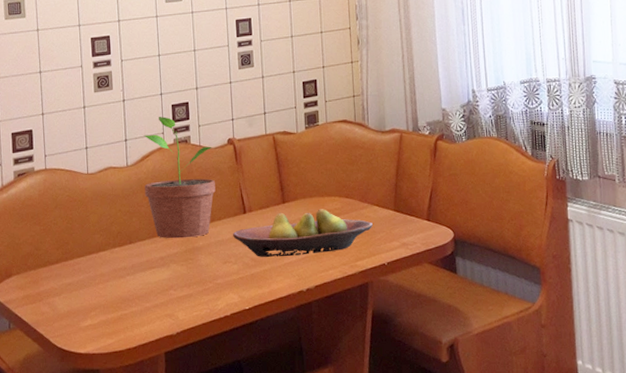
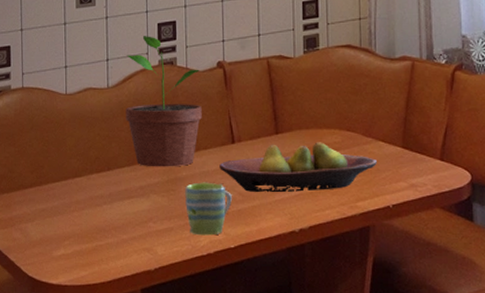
mug: none [202,250,245,300] -> present [185,182,232,236]

